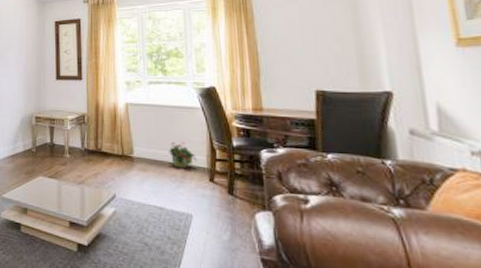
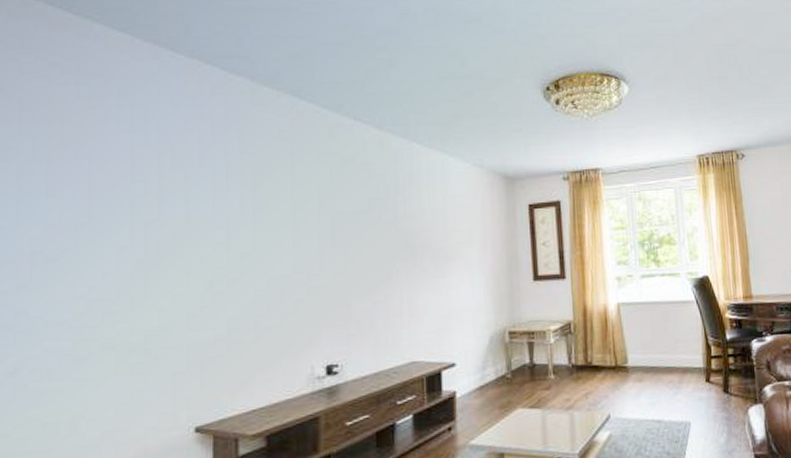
potted plant: present [168,142,197,168] -> none [664,342,693,372]

